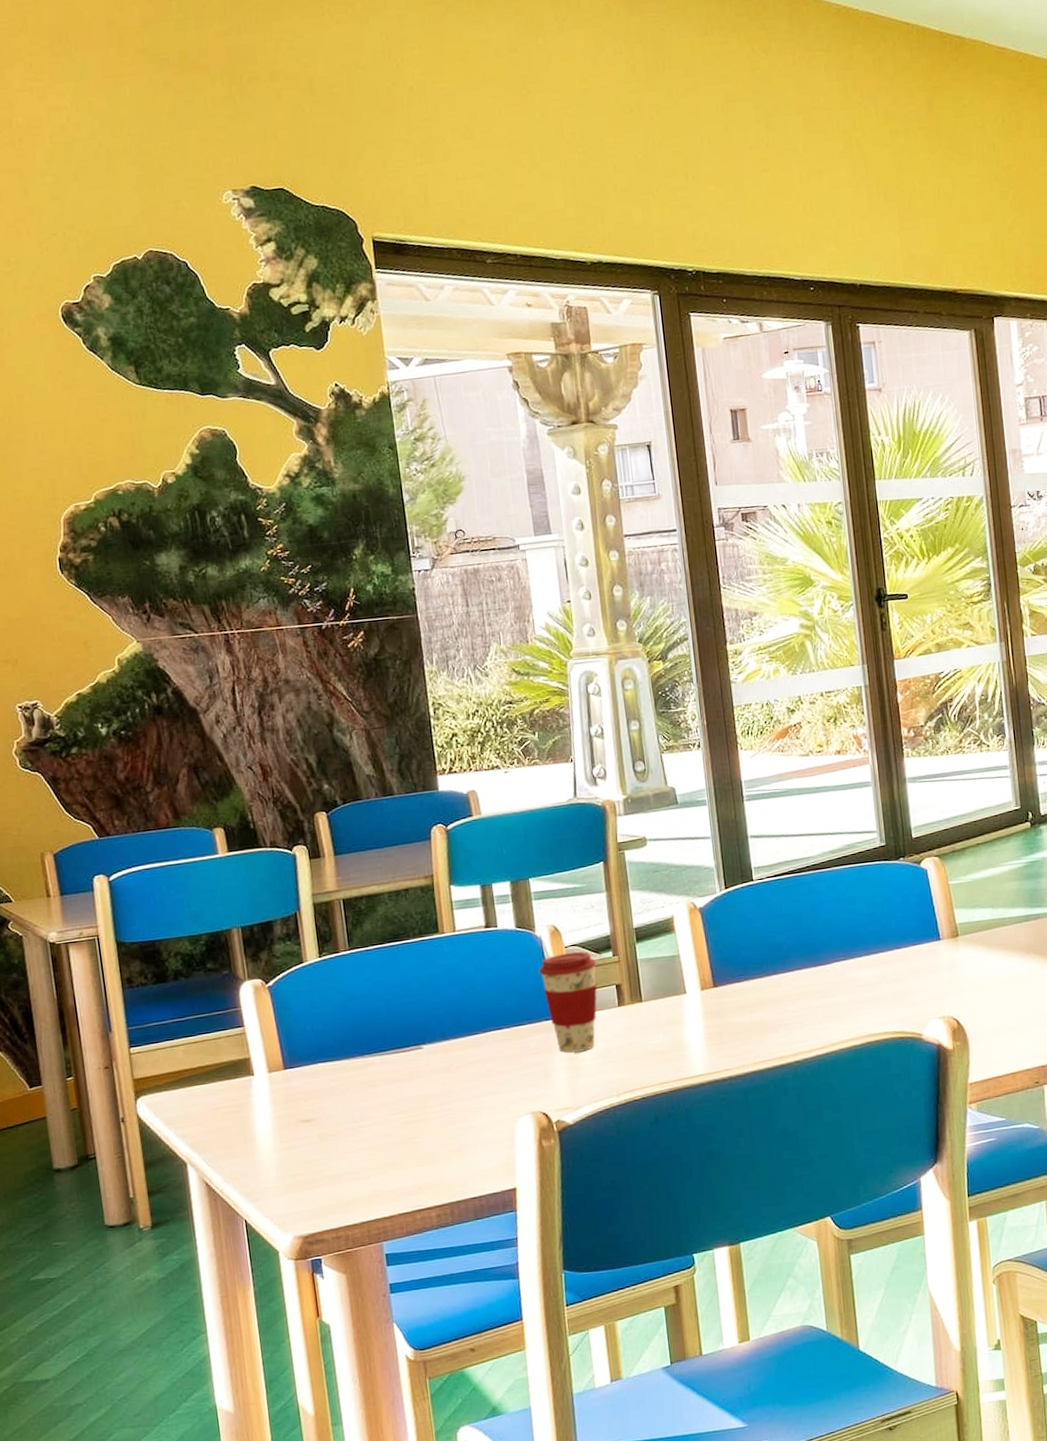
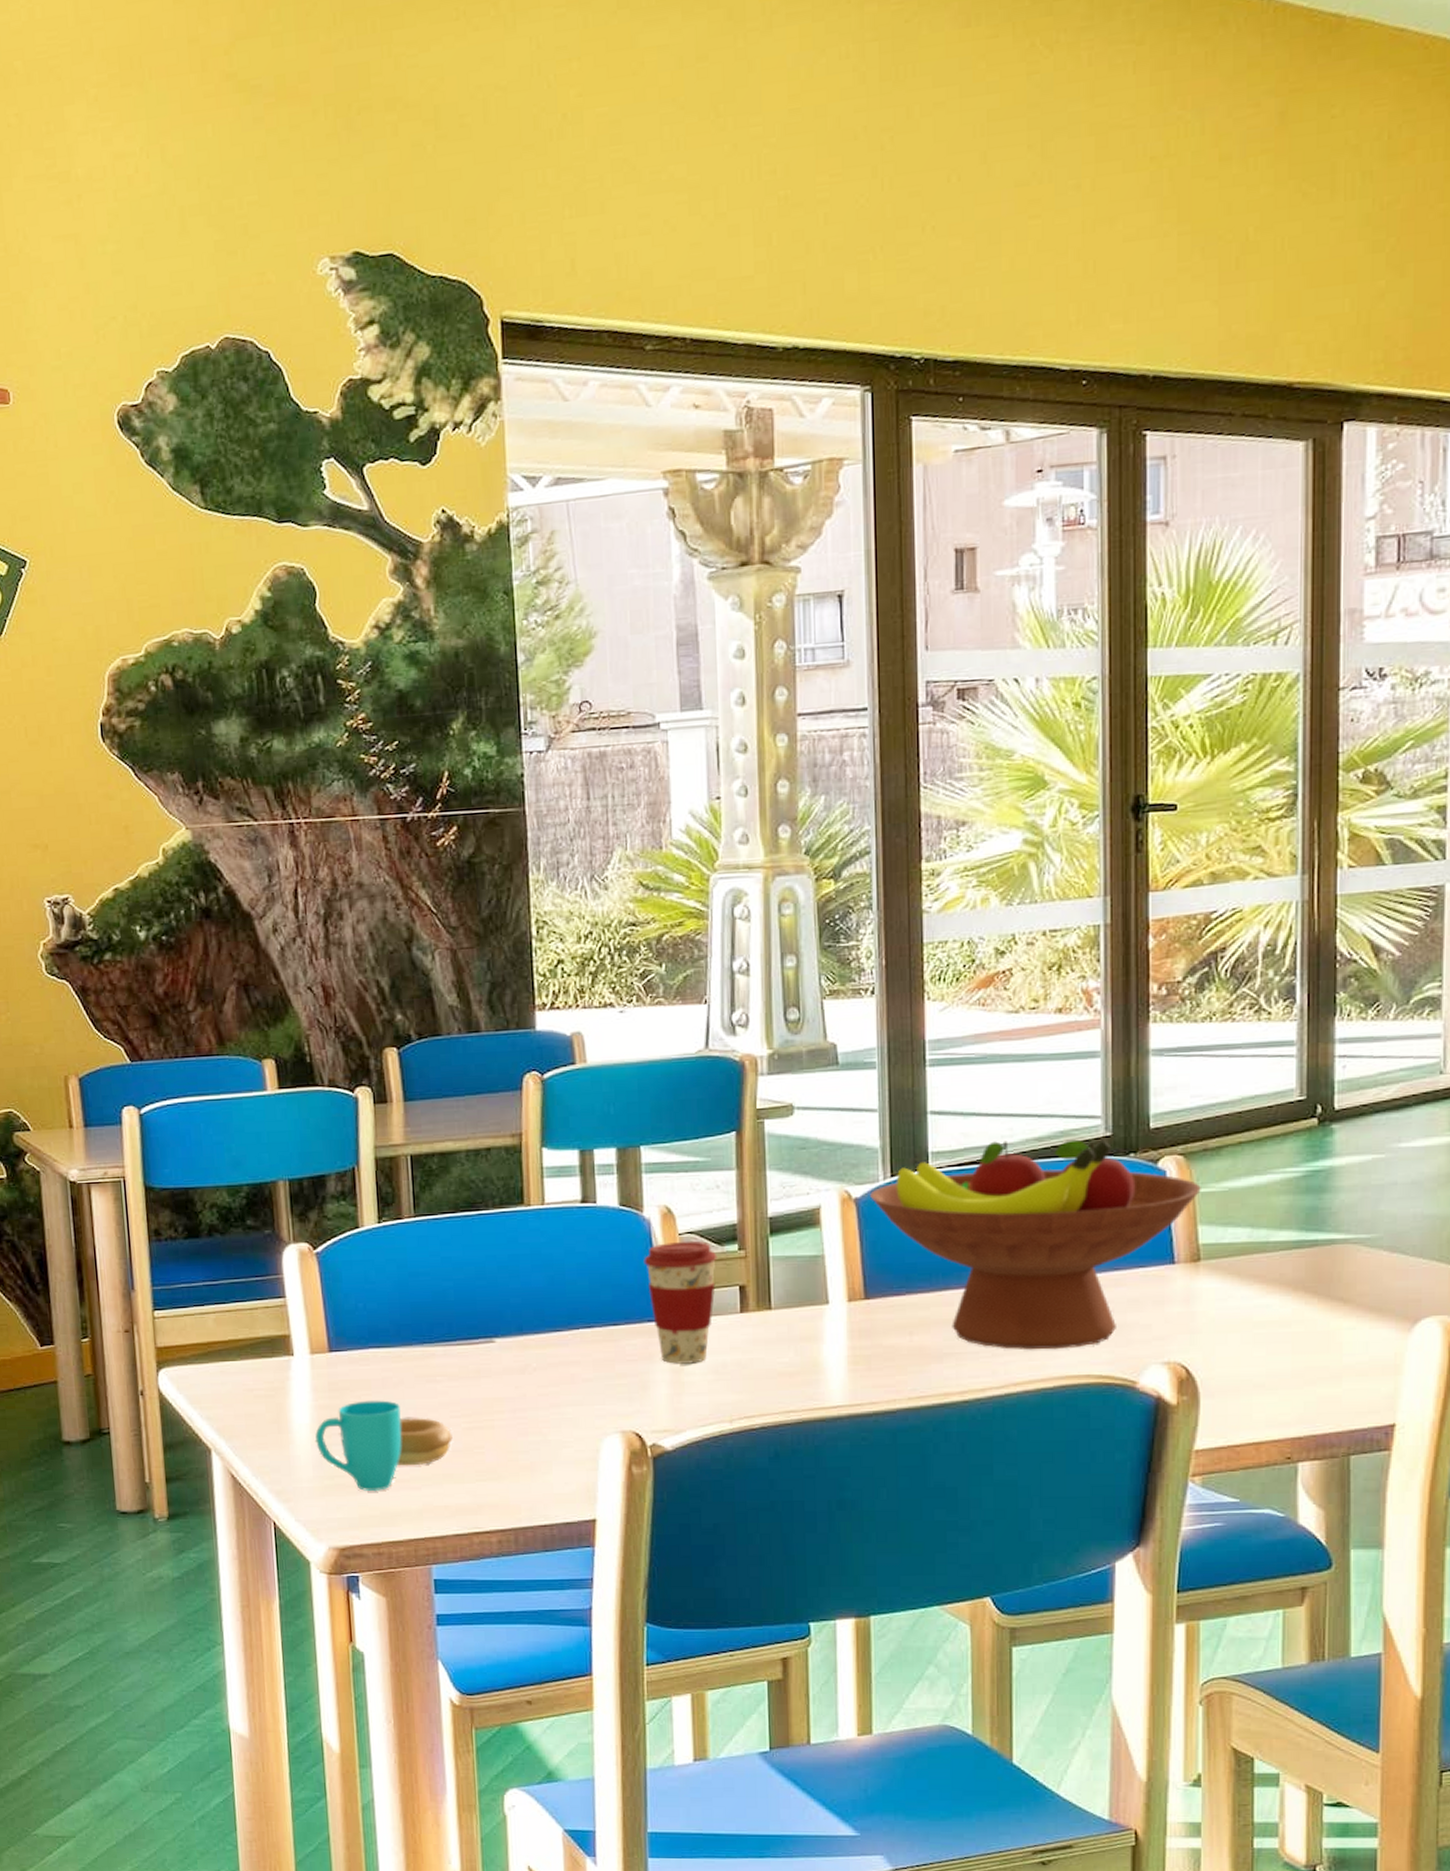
cup: none [276,1106,393,1185] -> present [315,1400,453,1492]
fruit bowl: none [710,848,954,1017] -> present [870,1139,1201,1350]

